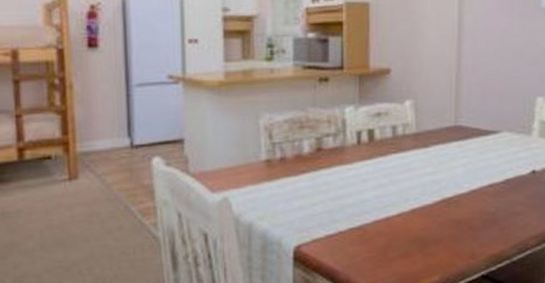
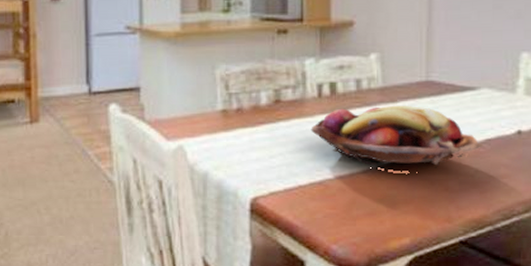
fruit basket: none [350,150,504,210] -> present [311,105,484,168]

